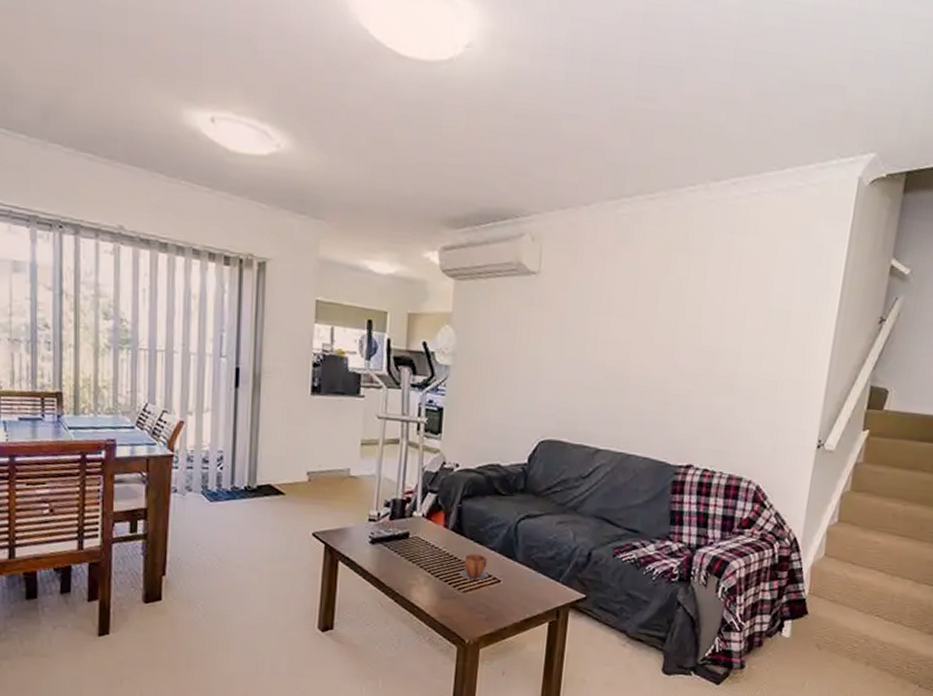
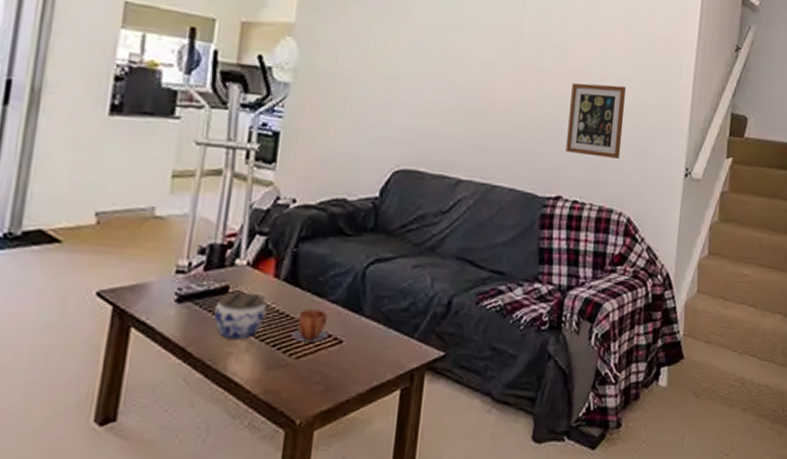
jar: none [399,538,439,575] -> present [214,292,267,340]
picture frame: none [697,359,759,431] -> present [565,83,626,159]

